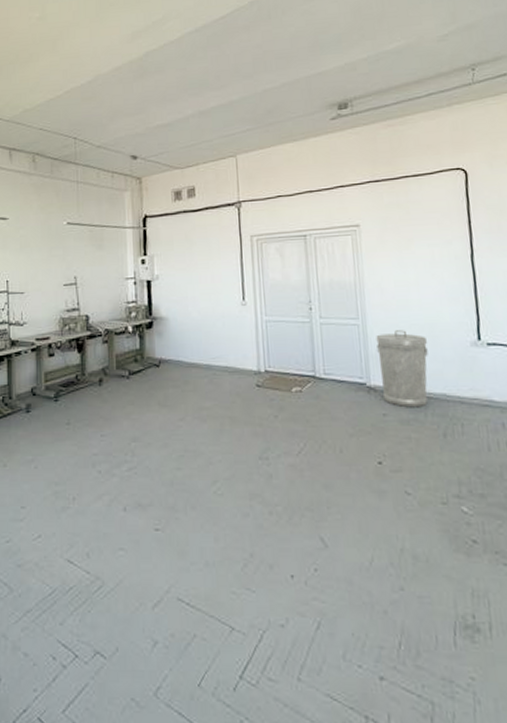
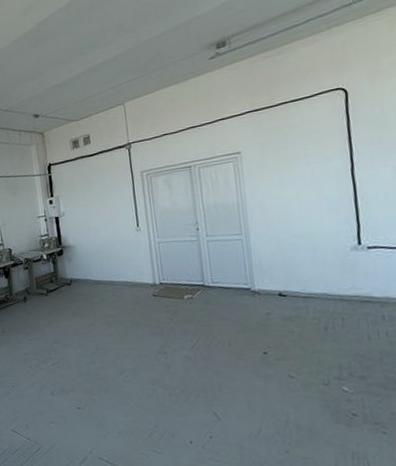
trash can: present [376,330,428,408] -> none [259,241,309,307]

